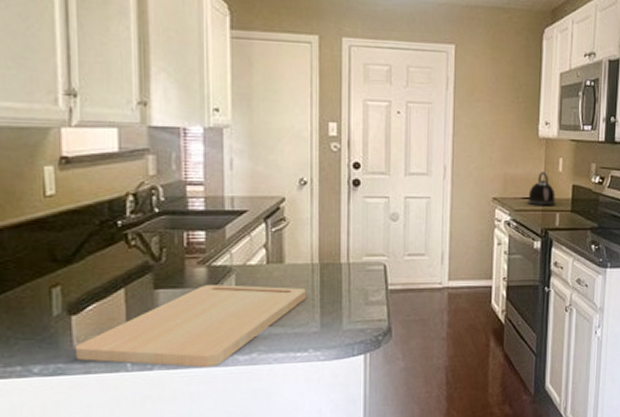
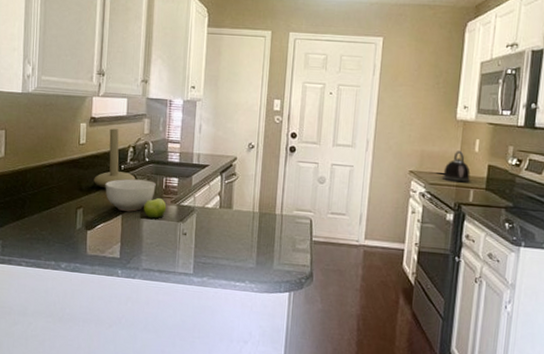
paper towel holder: none [74,171,142,255] -> present [94,128,136,189]
cutting board: present [74,285,307,368] -> none [87,219,248,284]
bowl: none [94,238,173,283] -> present [105,178,156,212]
fruit: none [158,260,192,288] -> present [144,198,167,219]

